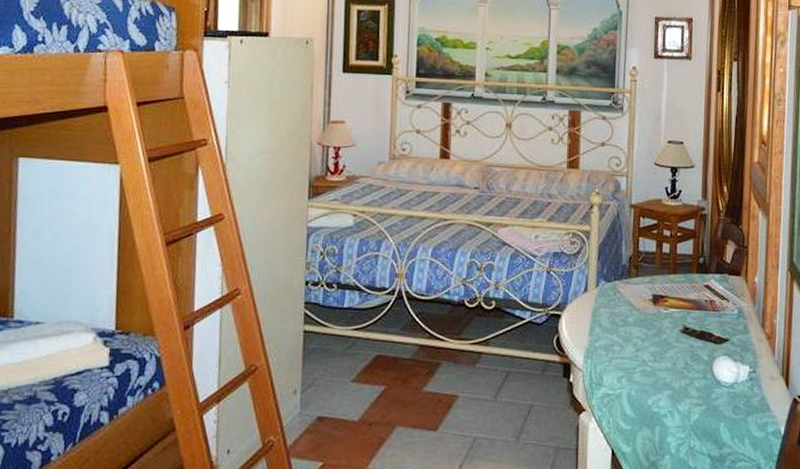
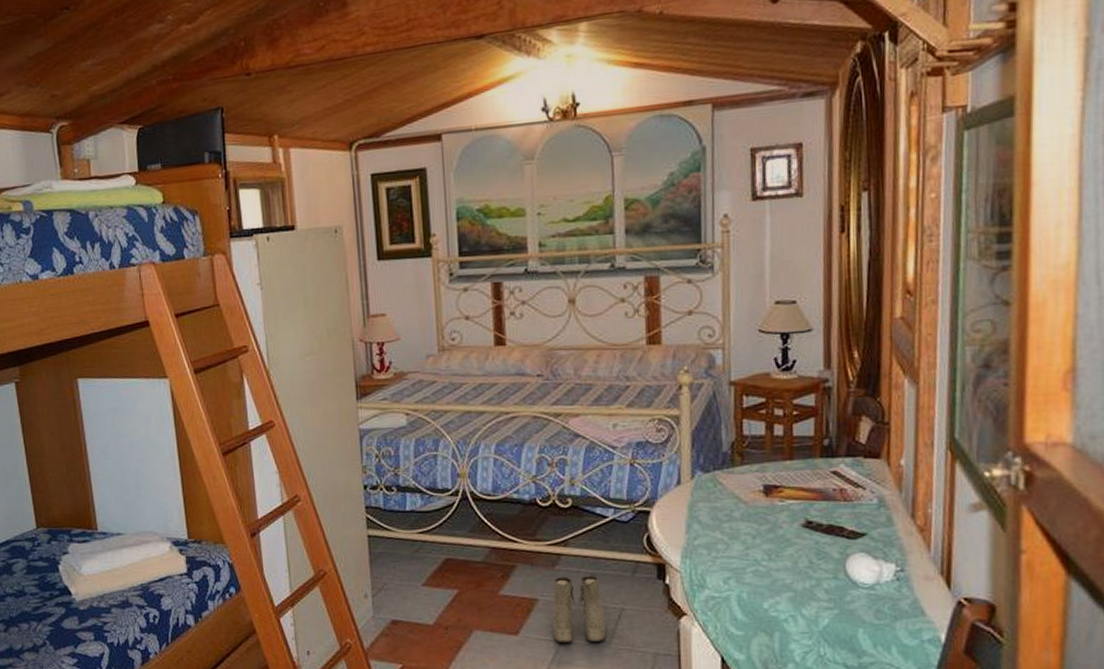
boots: none [469,373,516,439] -> present [552,576,606,644]

